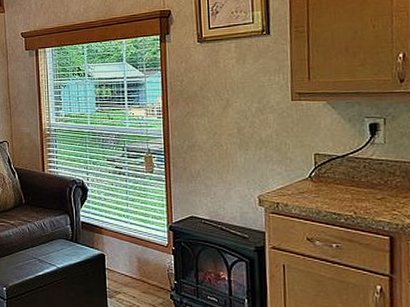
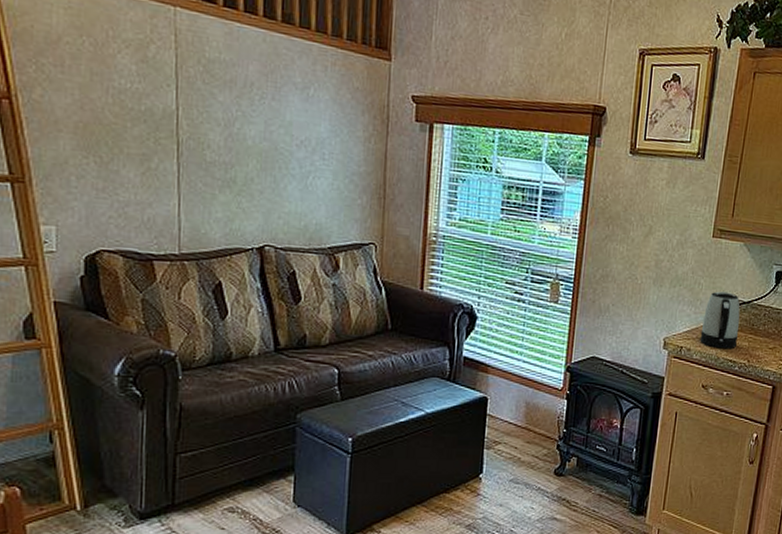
kettle: none [295,148,339,203] -> present [700,291,740,349]

